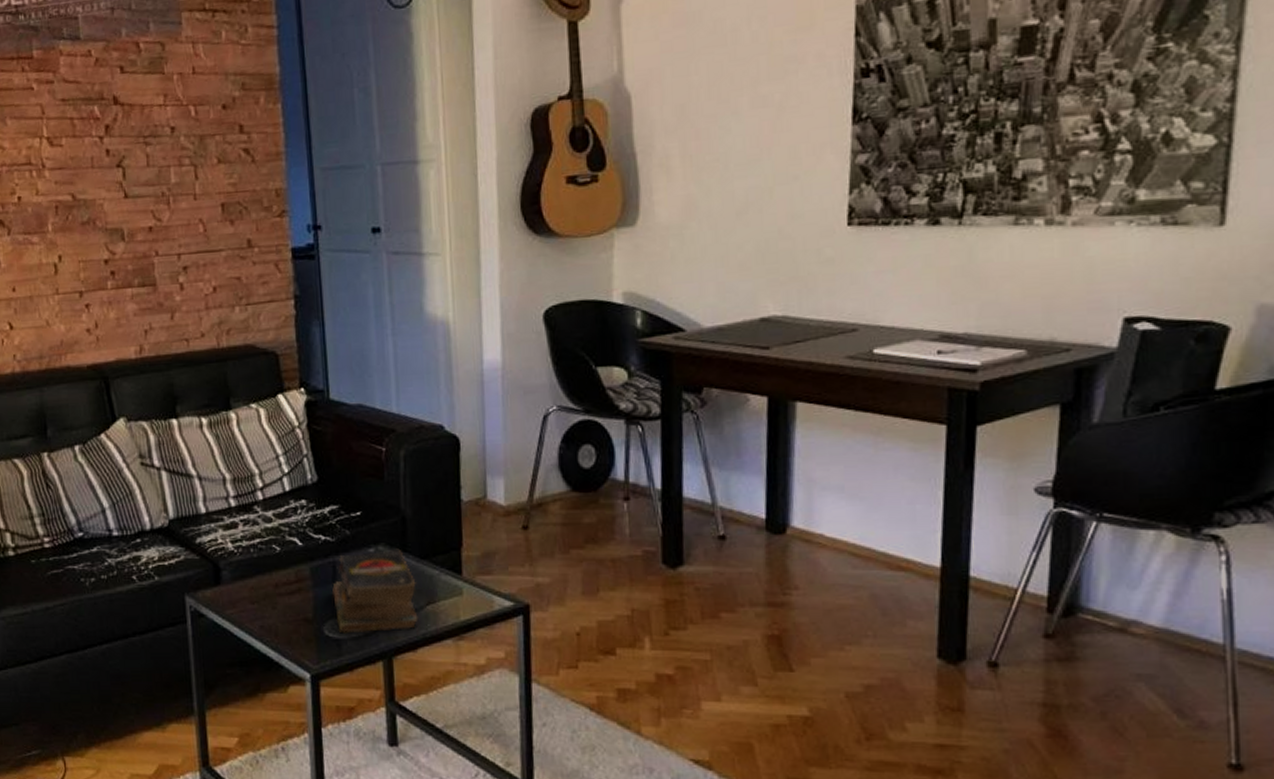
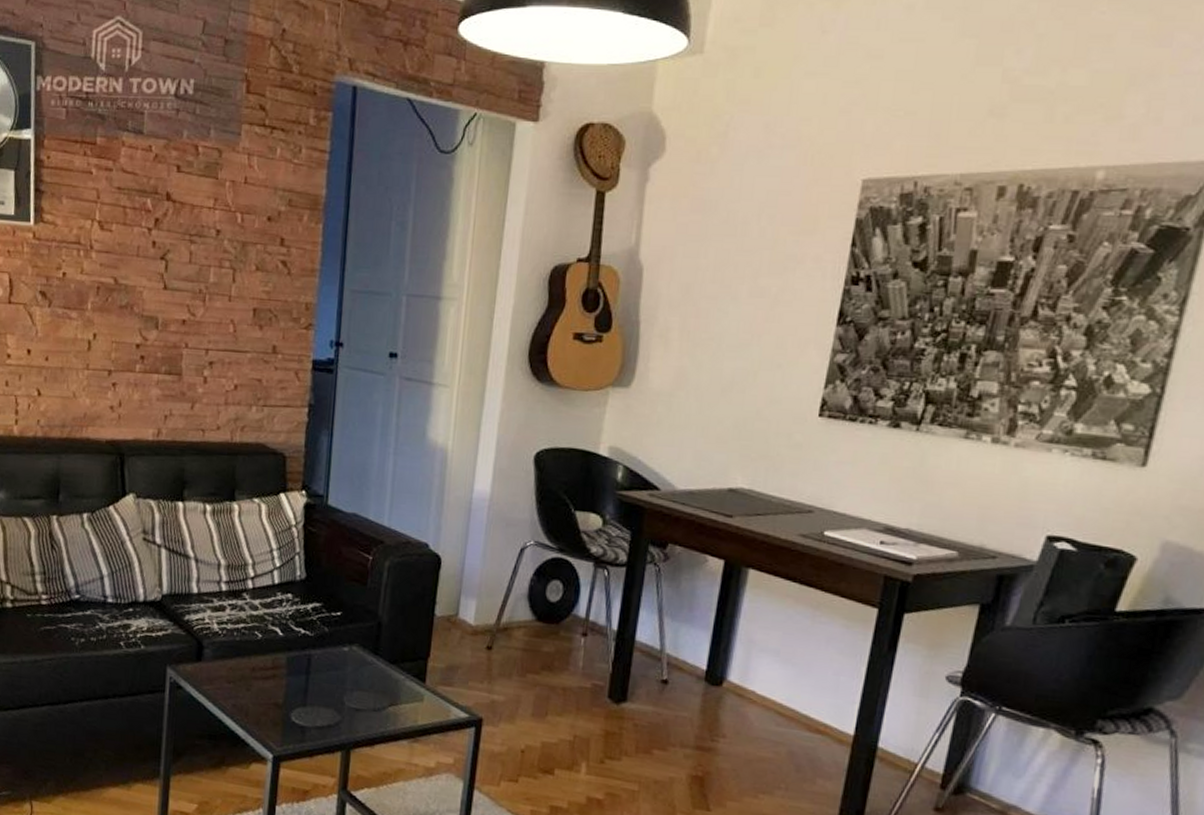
books: present [332,548,418,634] -> none [304,650,382,727]

